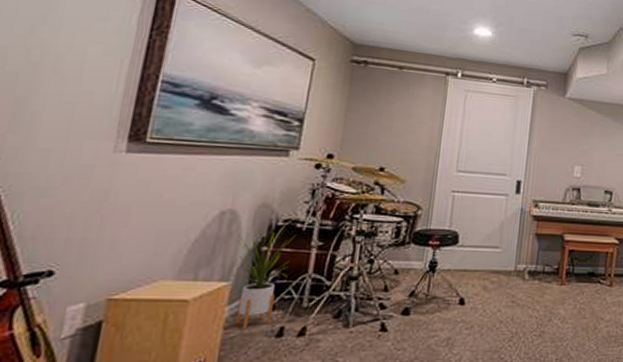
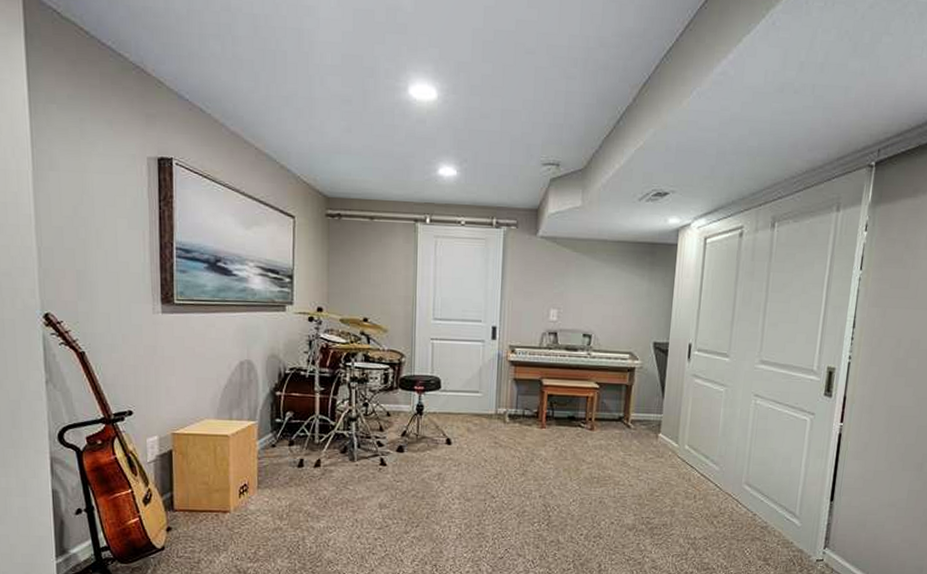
house plant: present [231,226,297,330] -> none [255,374,302,461]

